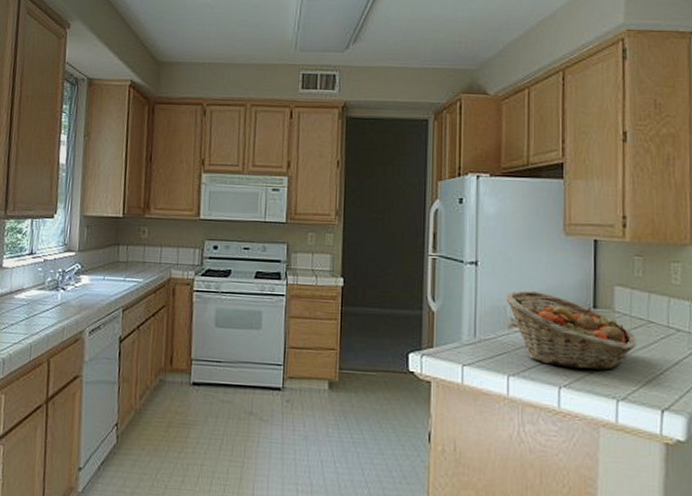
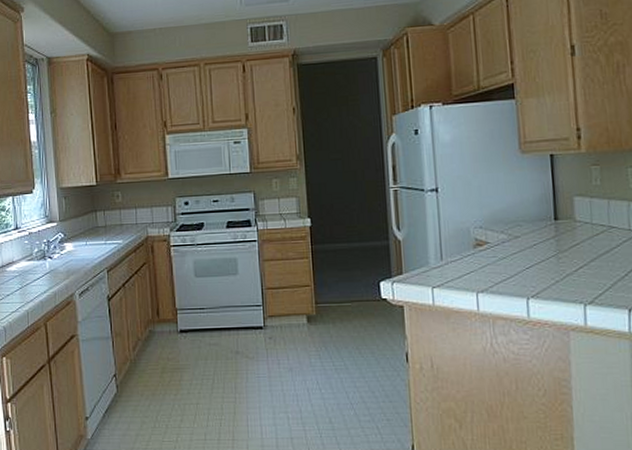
fruit basket: present [505,291,637,371] -> none [467,211,600,279]

